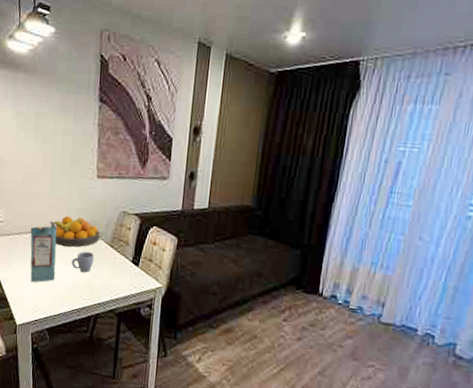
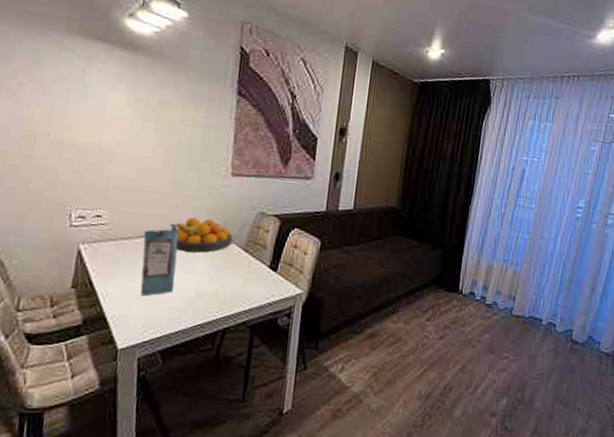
mug: present [72,251,94,273] -> none [196,257,224,282]

